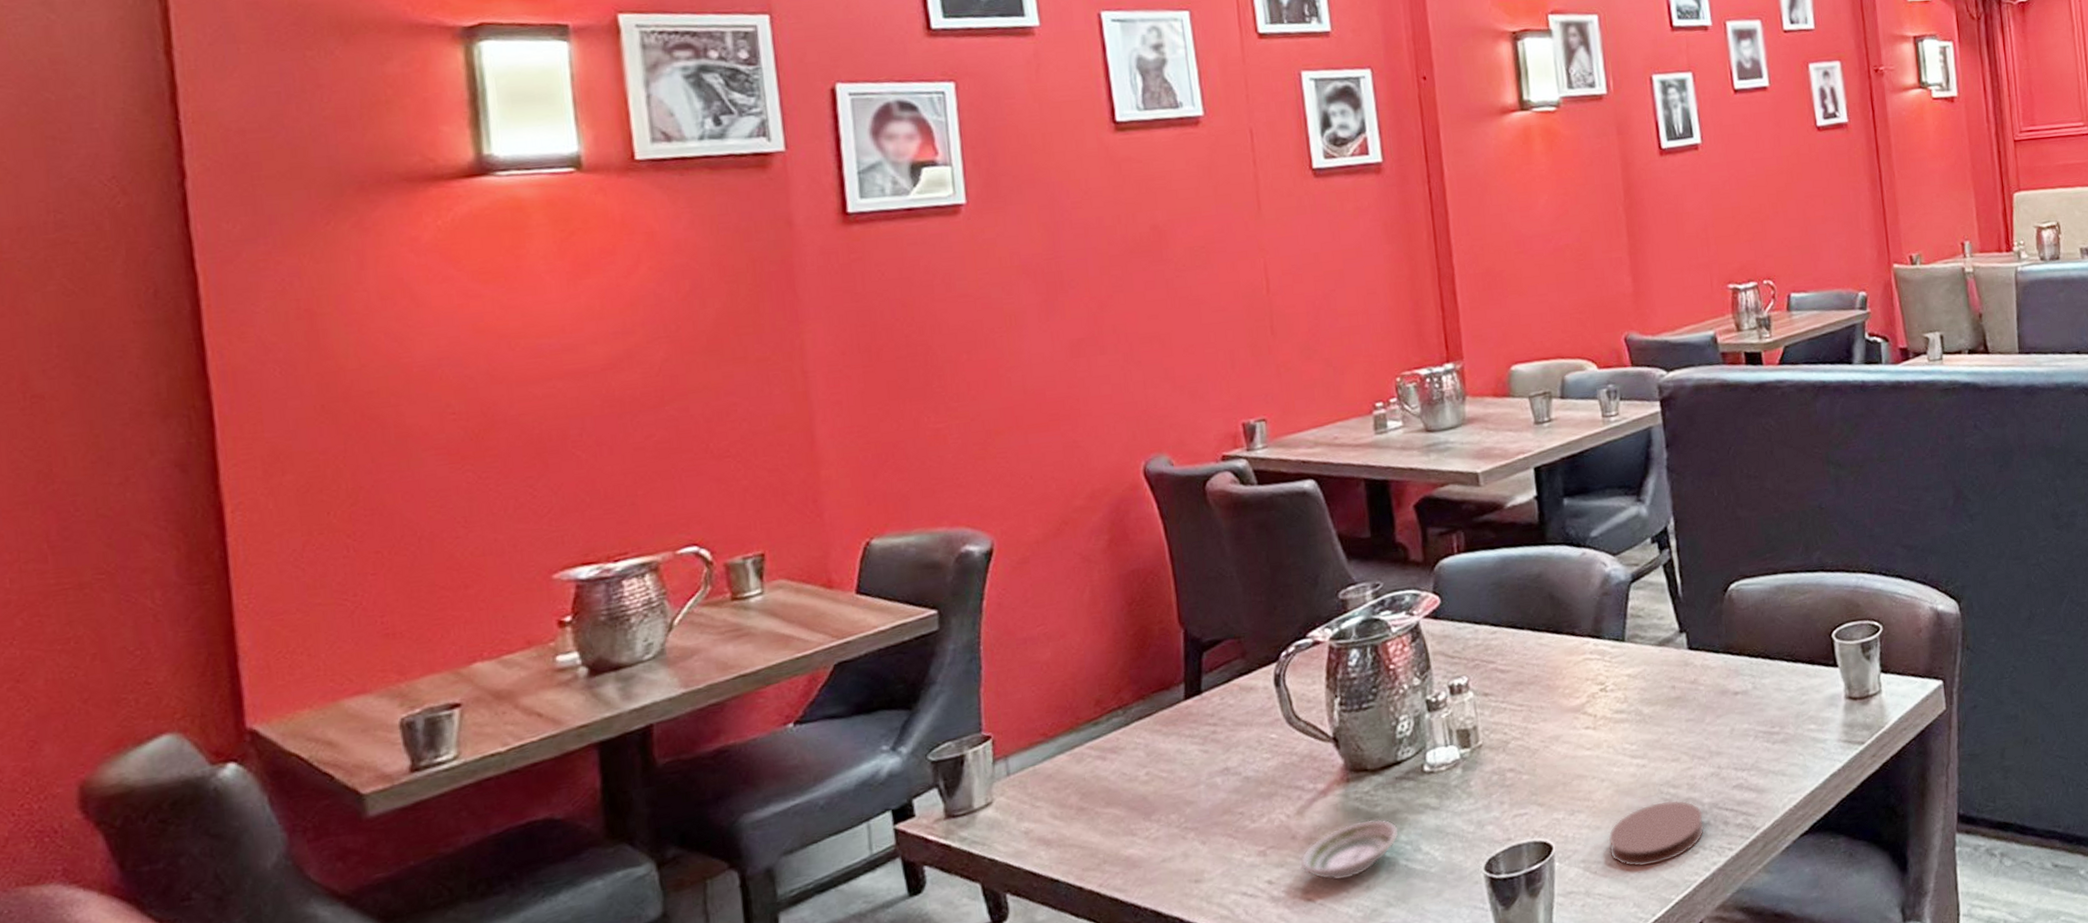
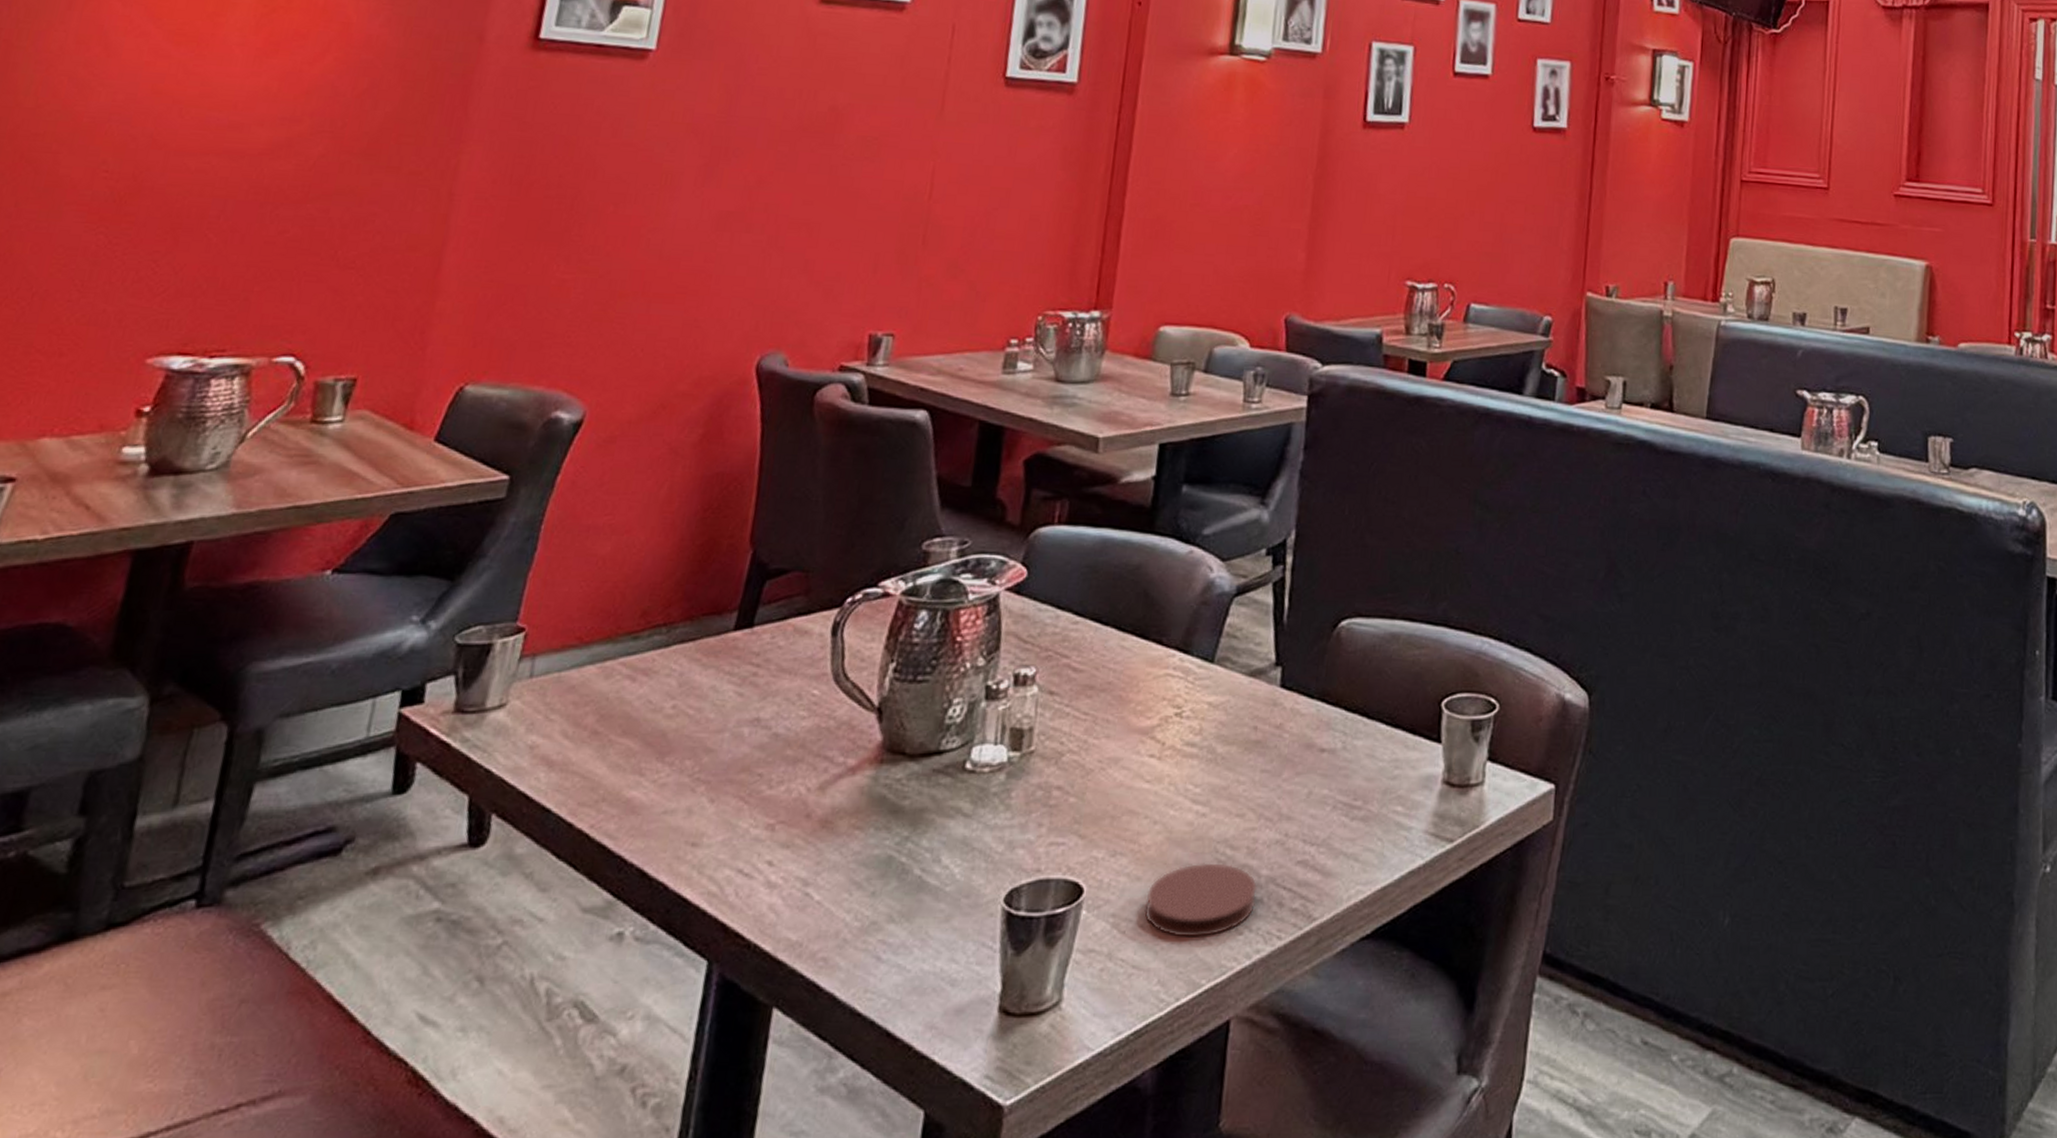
saucer: present [1300,819,1399,881] -> none [807,813,922,878]

